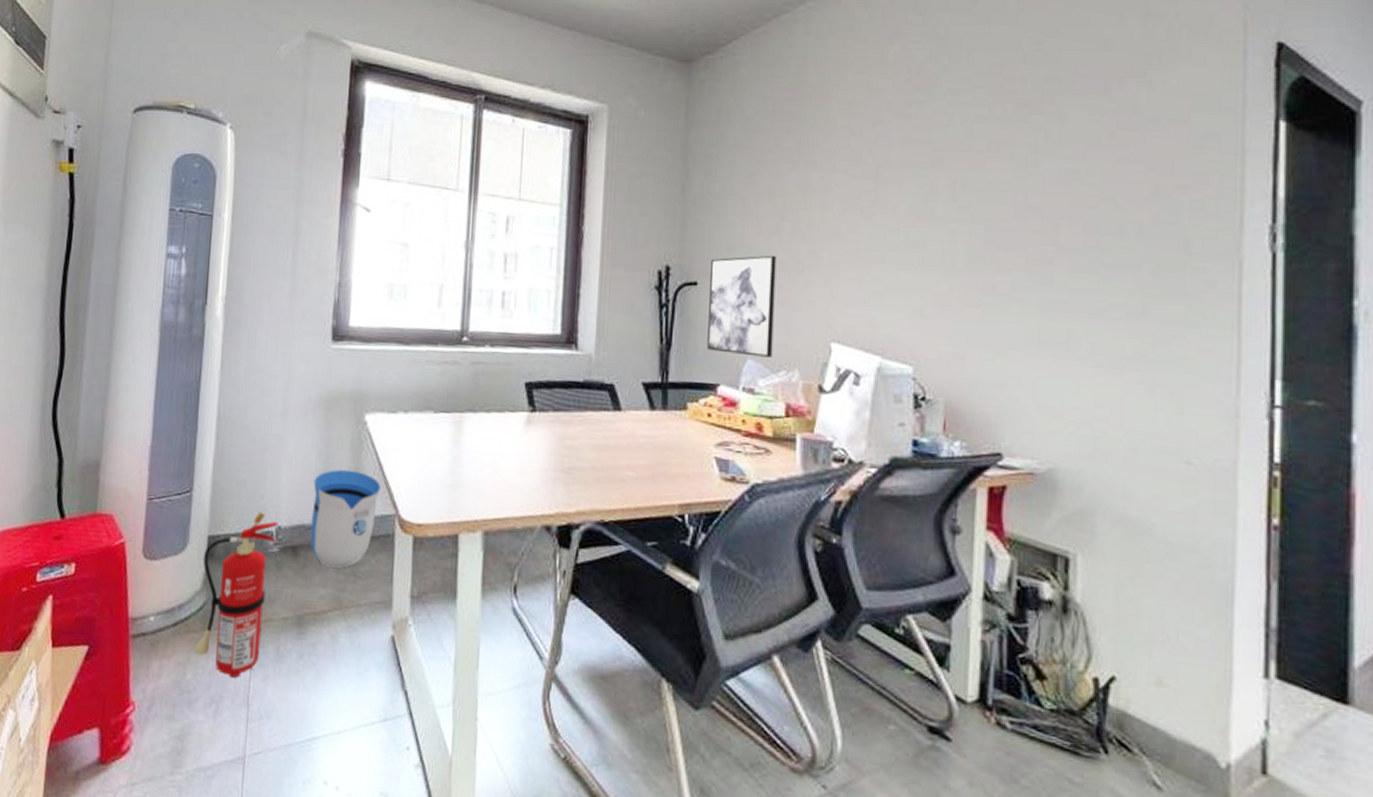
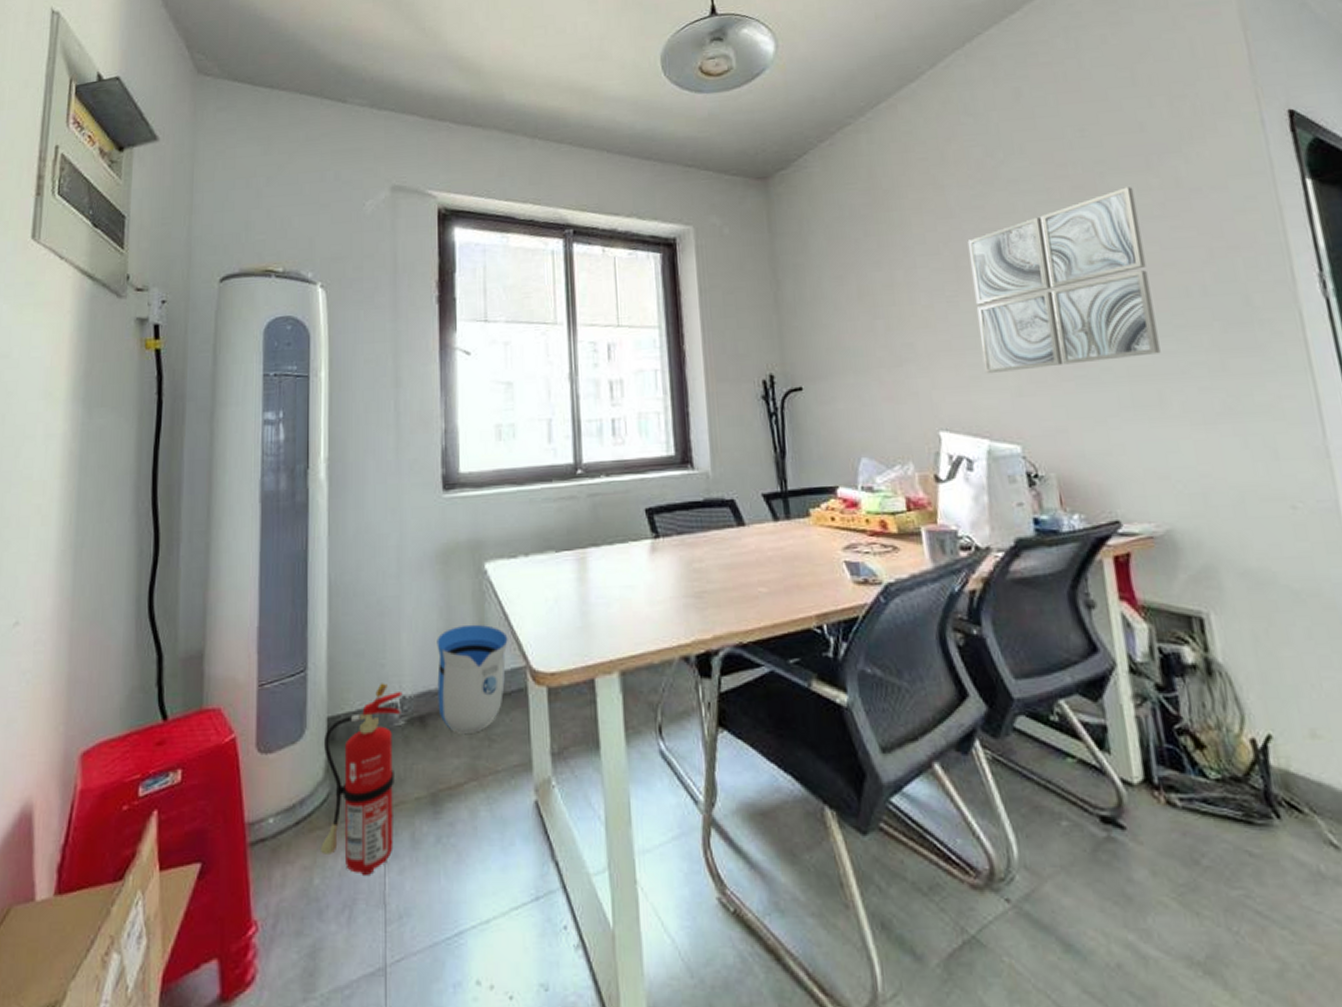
wall art: present [707,255,777,358] -> none [813,352,885,455]
wall art: none [889,110,1084,291] -> present [967,187,1161,374]

